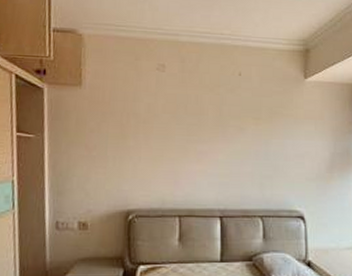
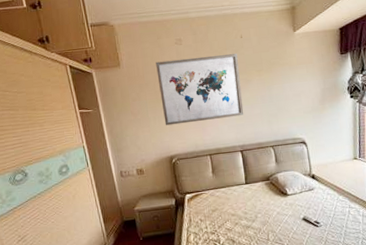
wall art: none [126,88,232,172] -> present [156,53,244,126]

